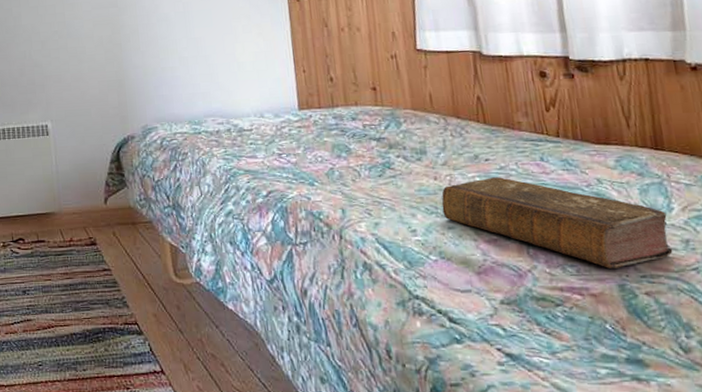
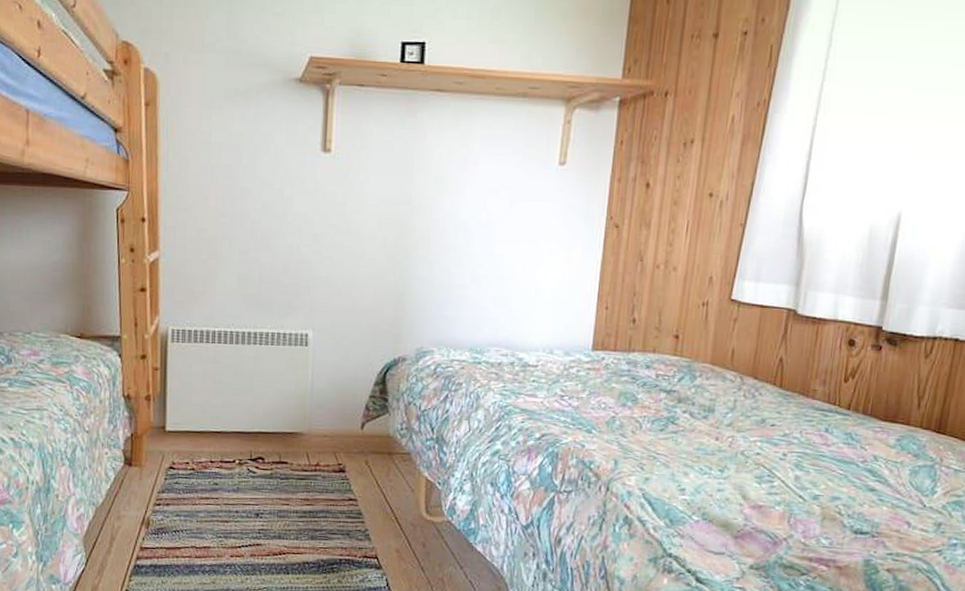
book: present [441,177,673,269] -> none [716,443,929,544]

